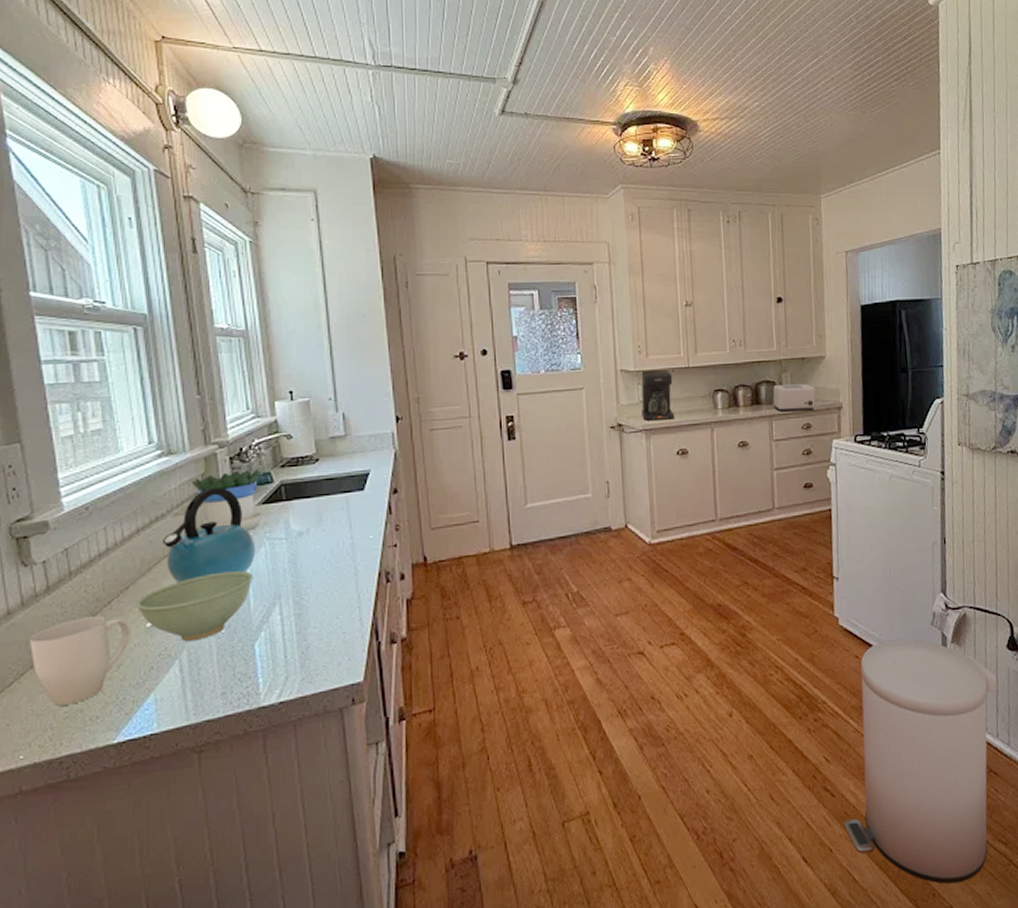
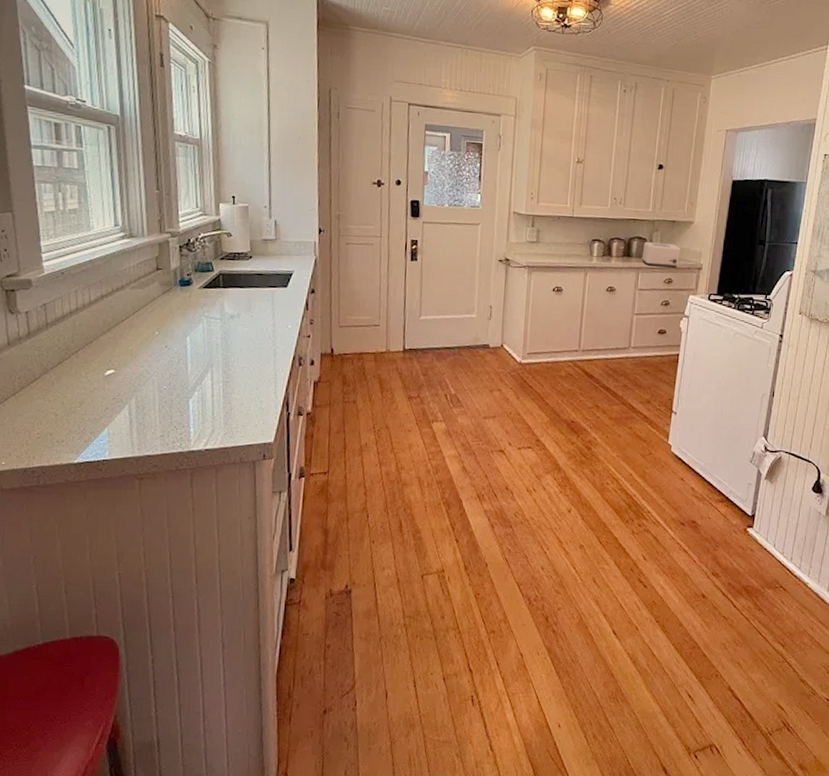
mug: present [28,616,131,706] -> none [12,361,92,428]
bowl: present [136,570,253,642] -> none [97,339,192,392]
kettle: present [163,488,256,583] -> none [121,269,196,344]
flowerpot: present [191,469,264,530] -> none [147,257,204,308]
coffee maker: present [641,369,675,421] -> none [527,215,558,260]
pedal bin: present [843,639,998,884] -> none [650,469,799,670]

